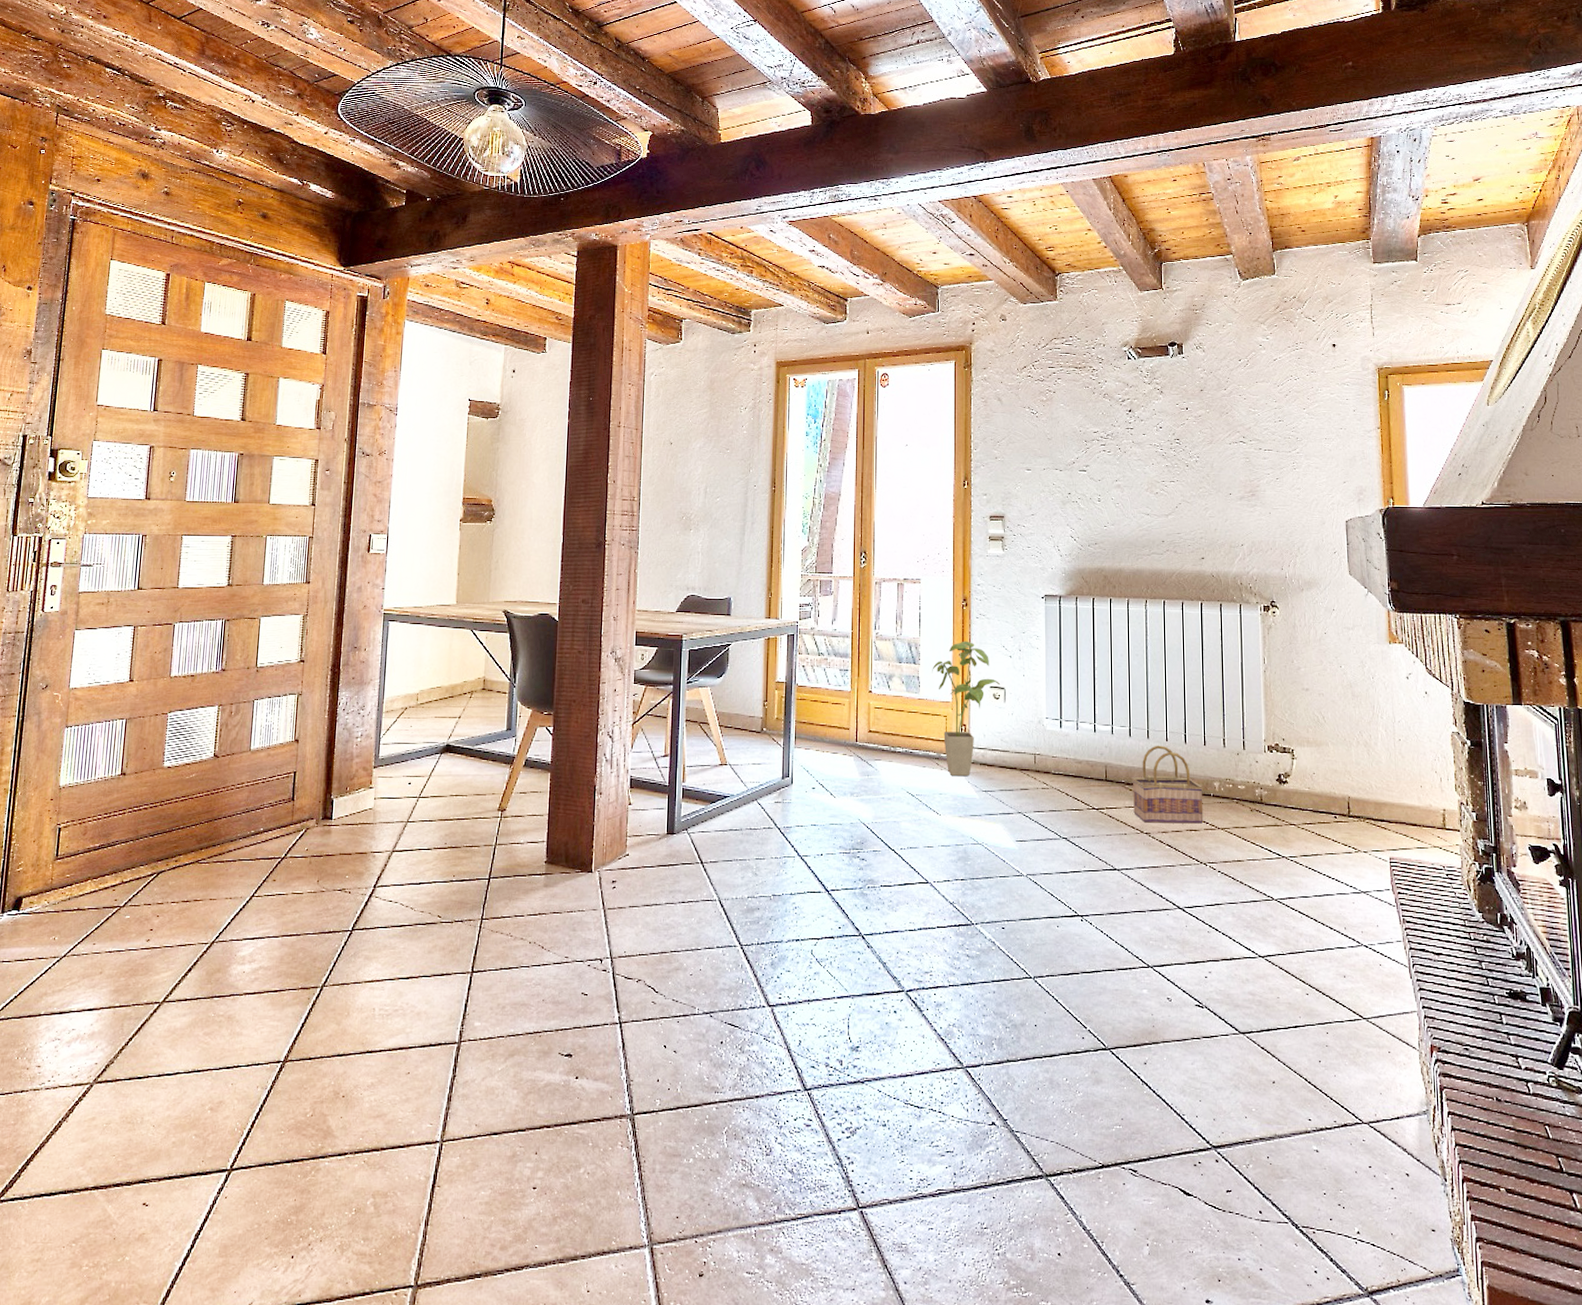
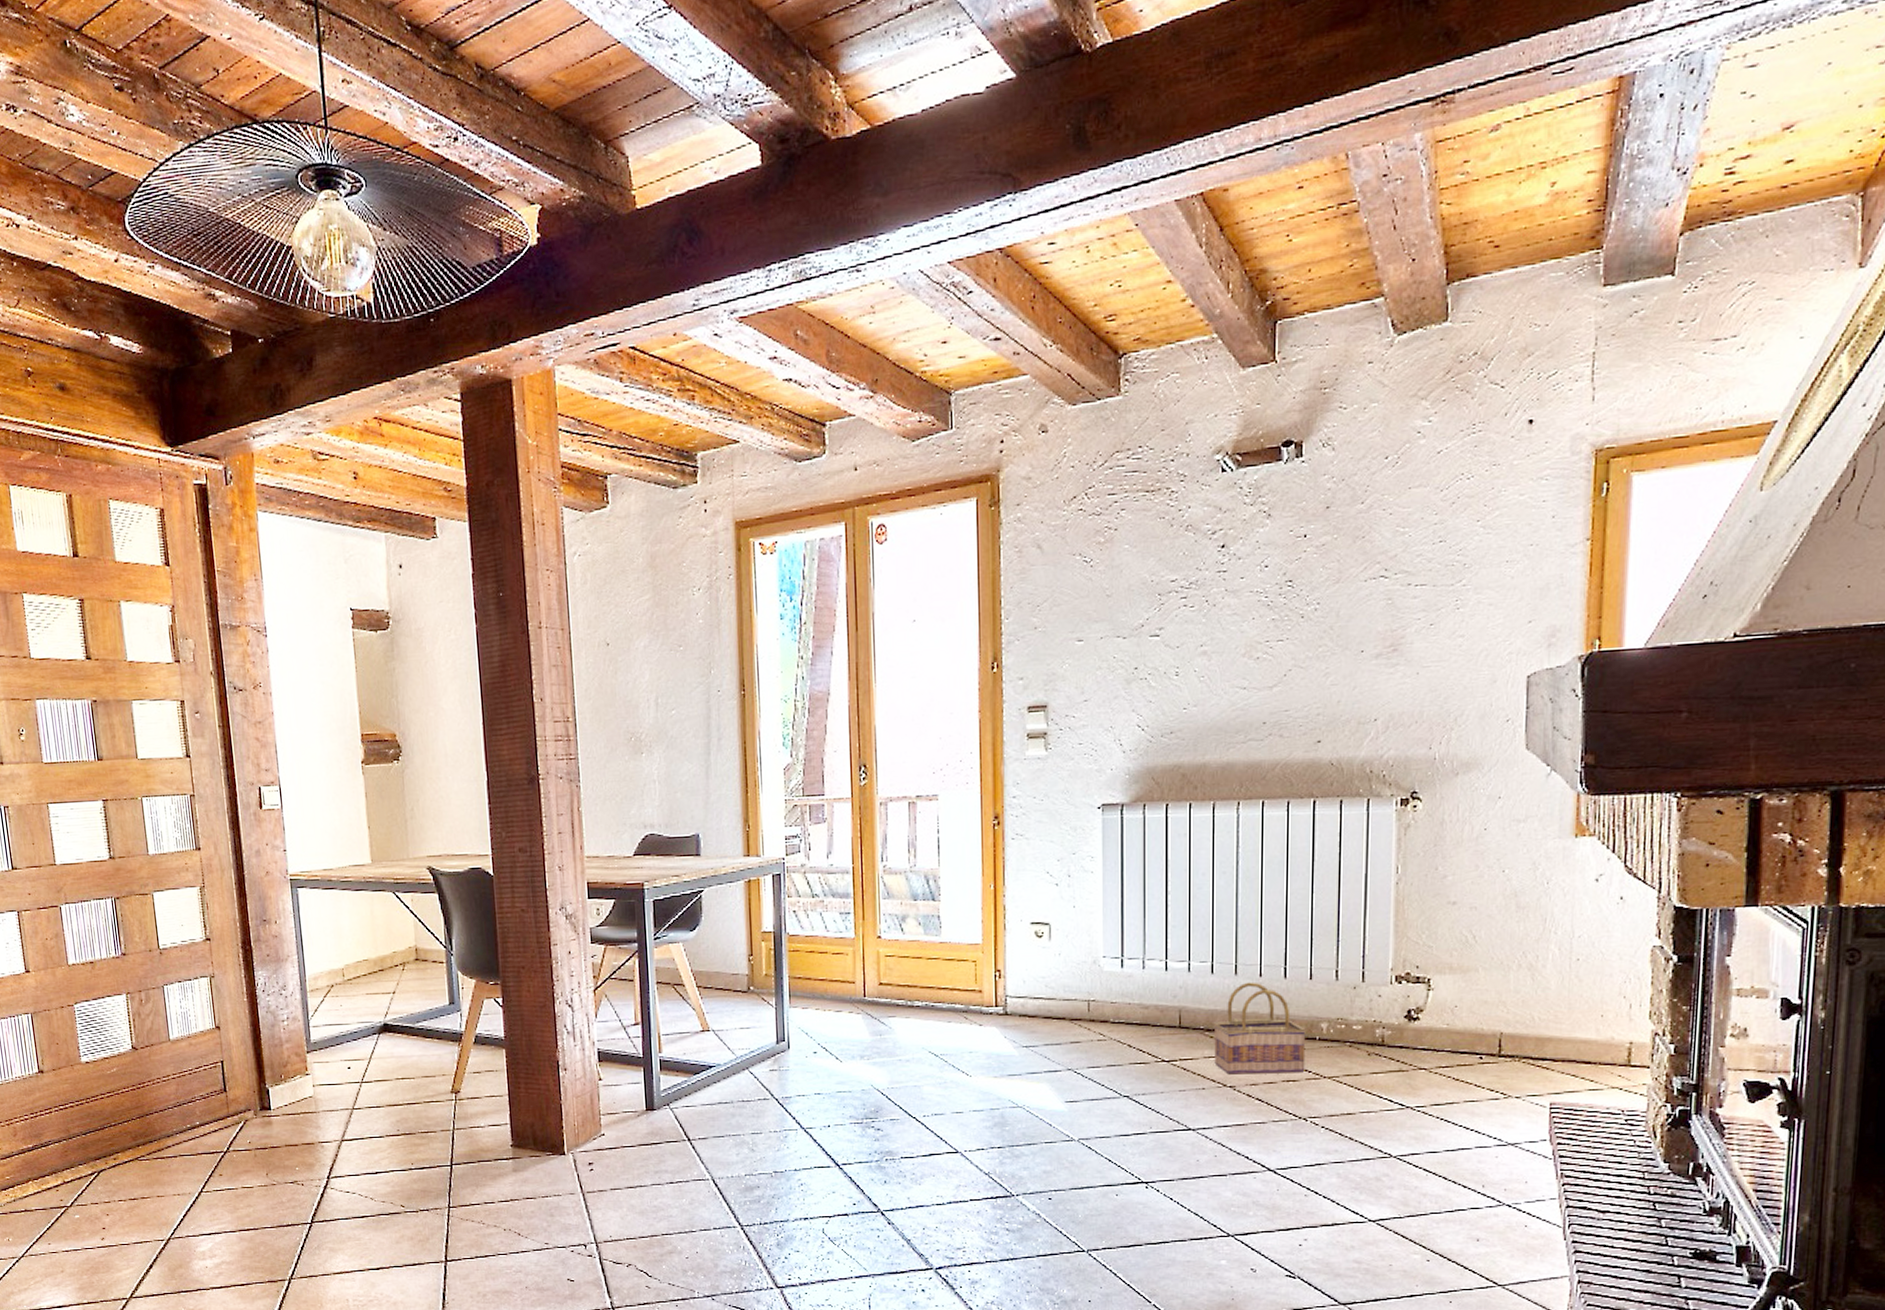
house plant: present [932,641,1001,777] -> none [956,868,1045,1032]

